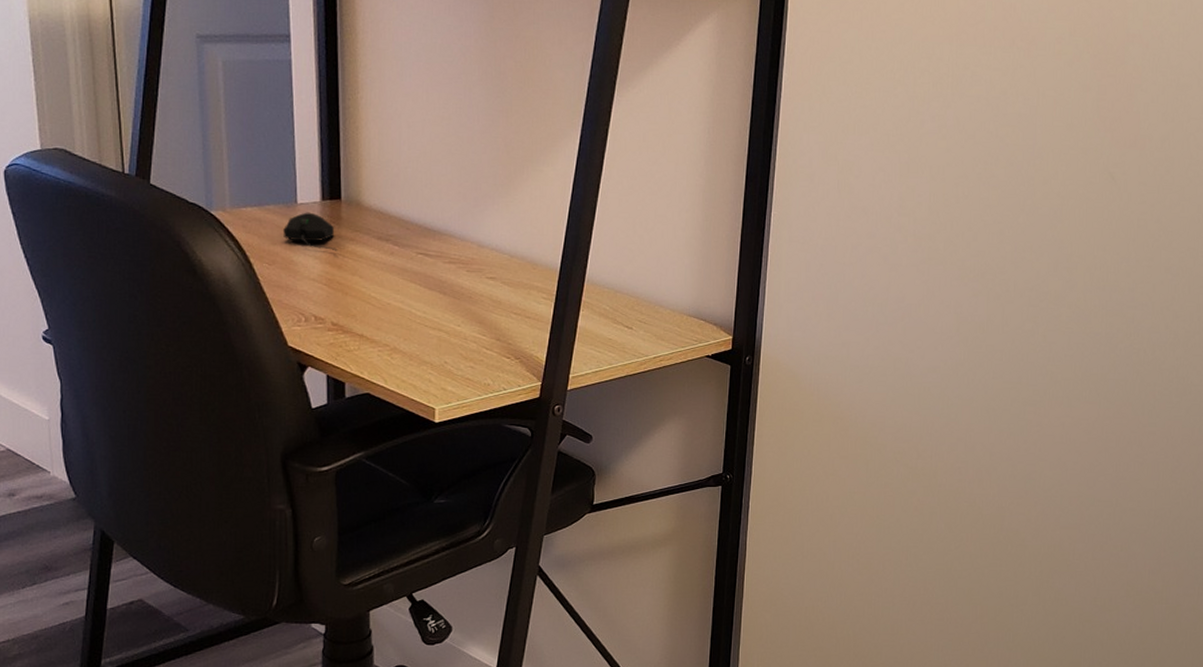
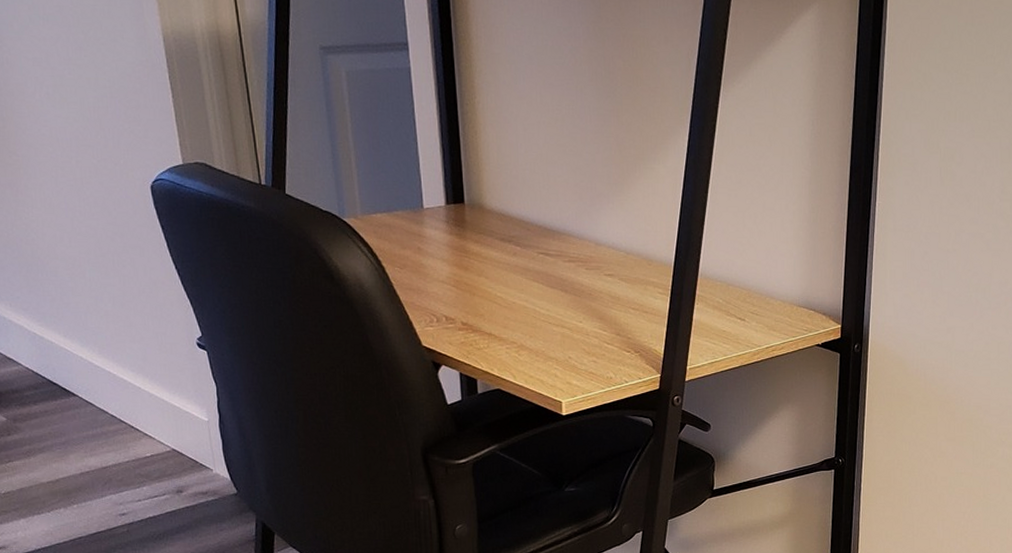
computer mouse: present [282,212,337,252] -> none [411,216,464,254]

